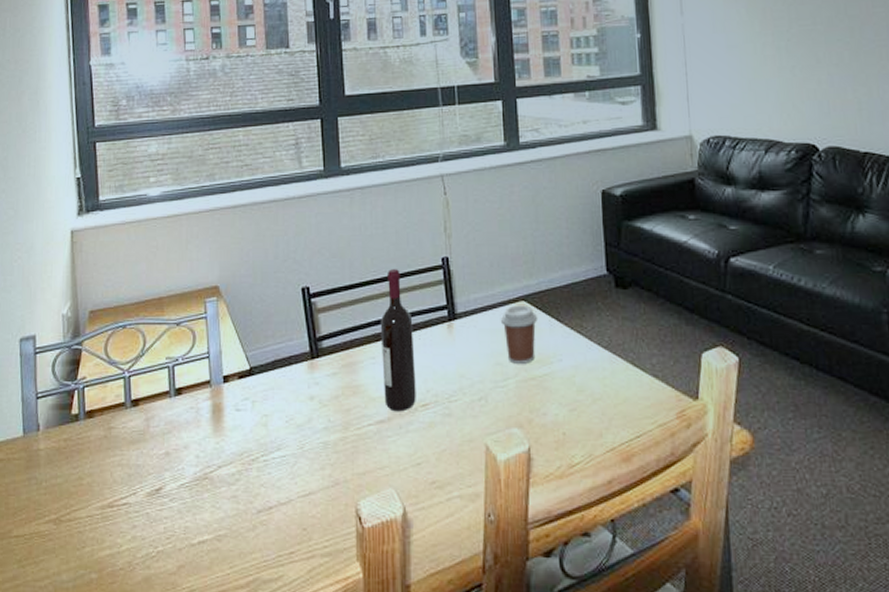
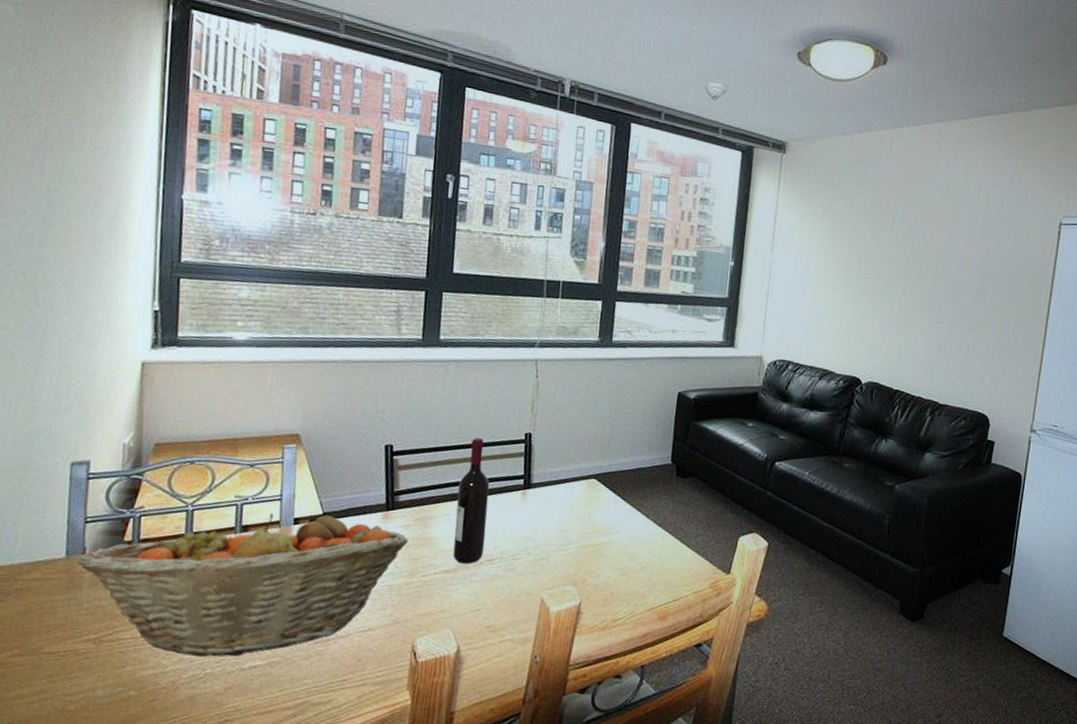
fruit basket: none [34,369,337,533] -> present [77,513,408,657]
coffee cup: present [500,305,538,364] -> none [571,481,605,532]

